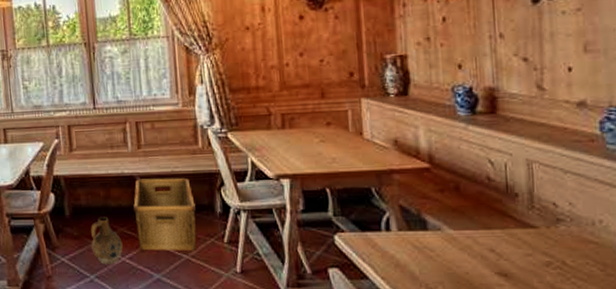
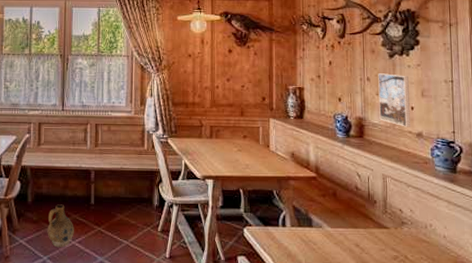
hamper: present [133,178,197,251] -> none [86,173,137,237]
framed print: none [516,25,569,96] -> present [378,73,411,127]

